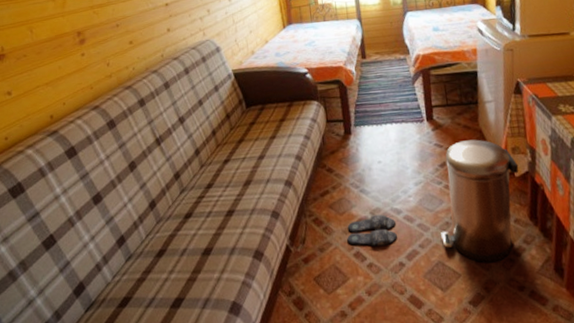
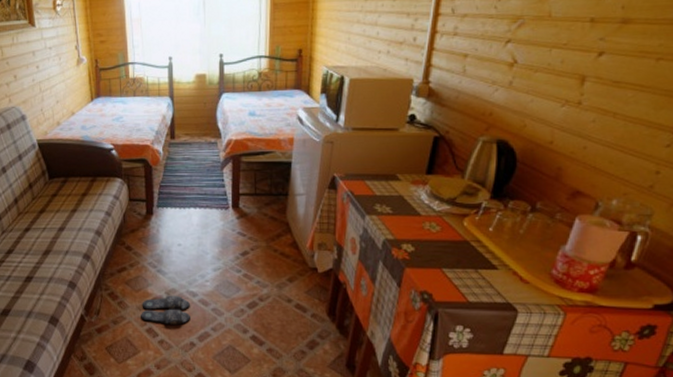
pedal bin: present [441,139,519,264] -> none [235,232,323,353]

